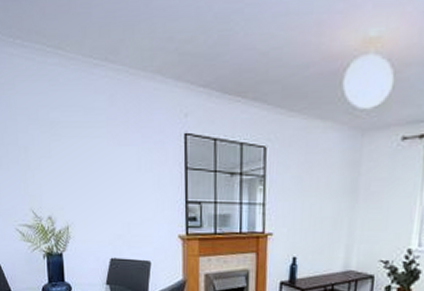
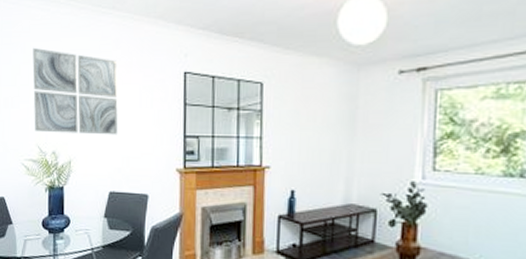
wall art: none [19,102,117,200] -> present [32,47,118,135]

